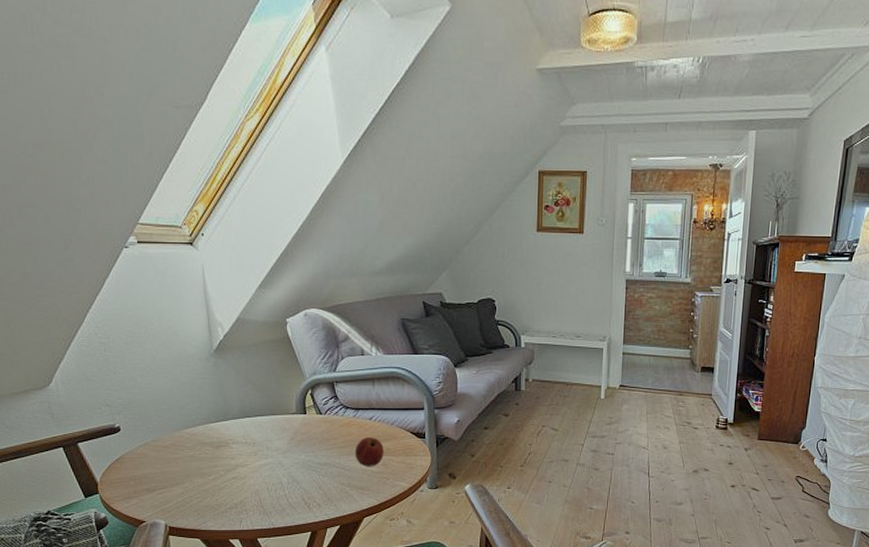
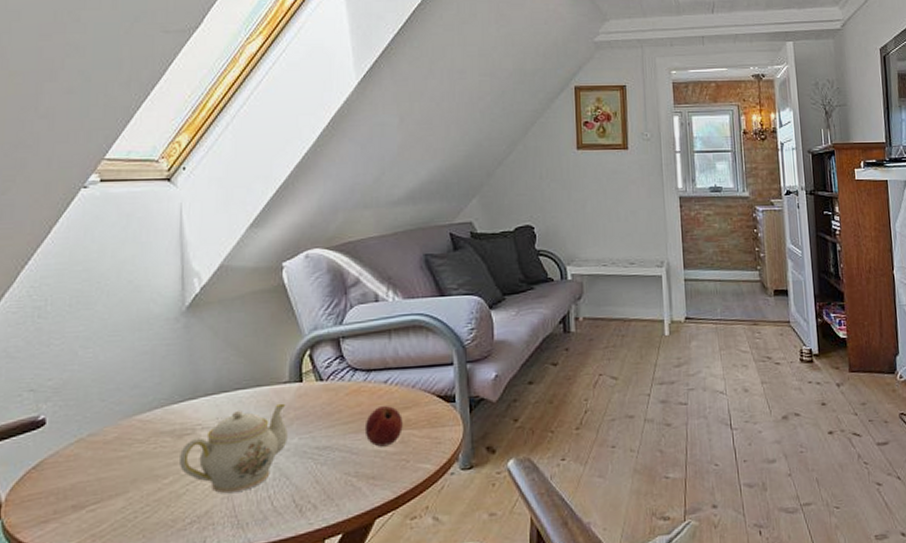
teapot: none [219,429,297,490] -> present [180,403,288,494]

